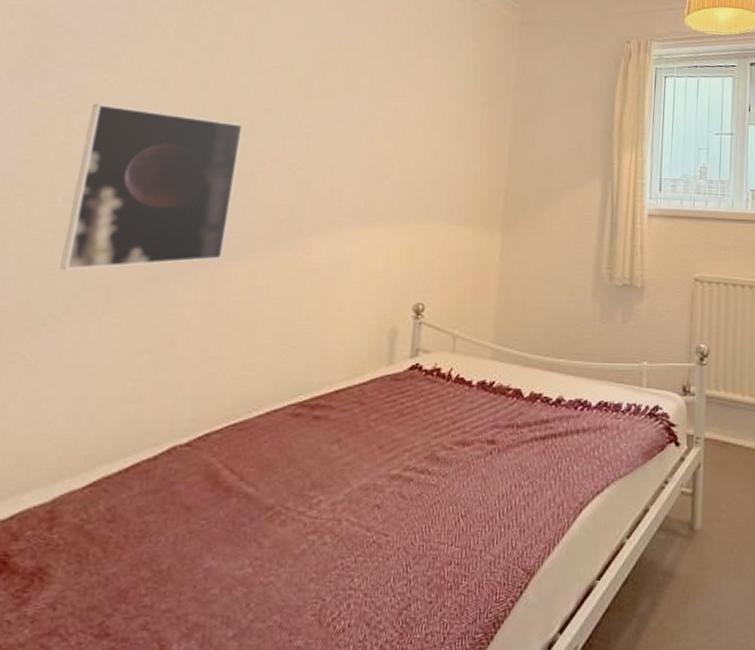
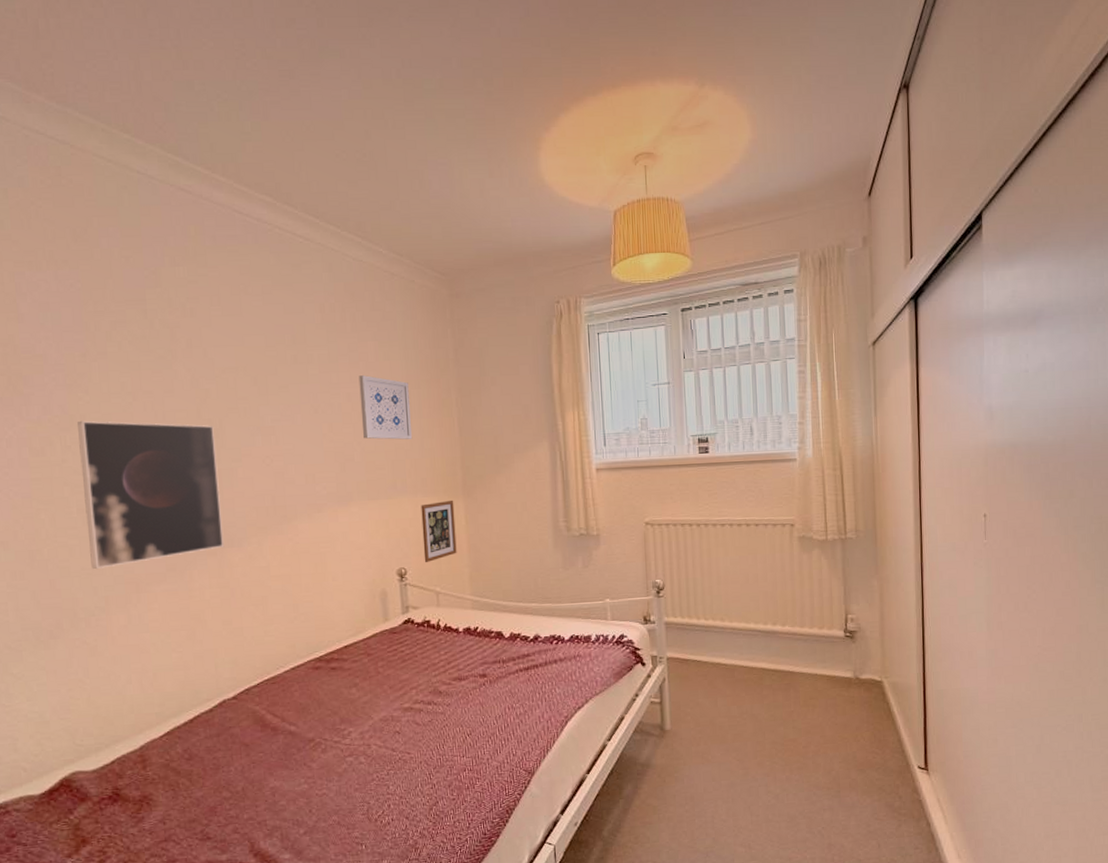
wall art: none [404,90,463,162] -> present [358,375,413,440]
picture frame: none [446,232,491,299] -> present [421,500,457,562]

